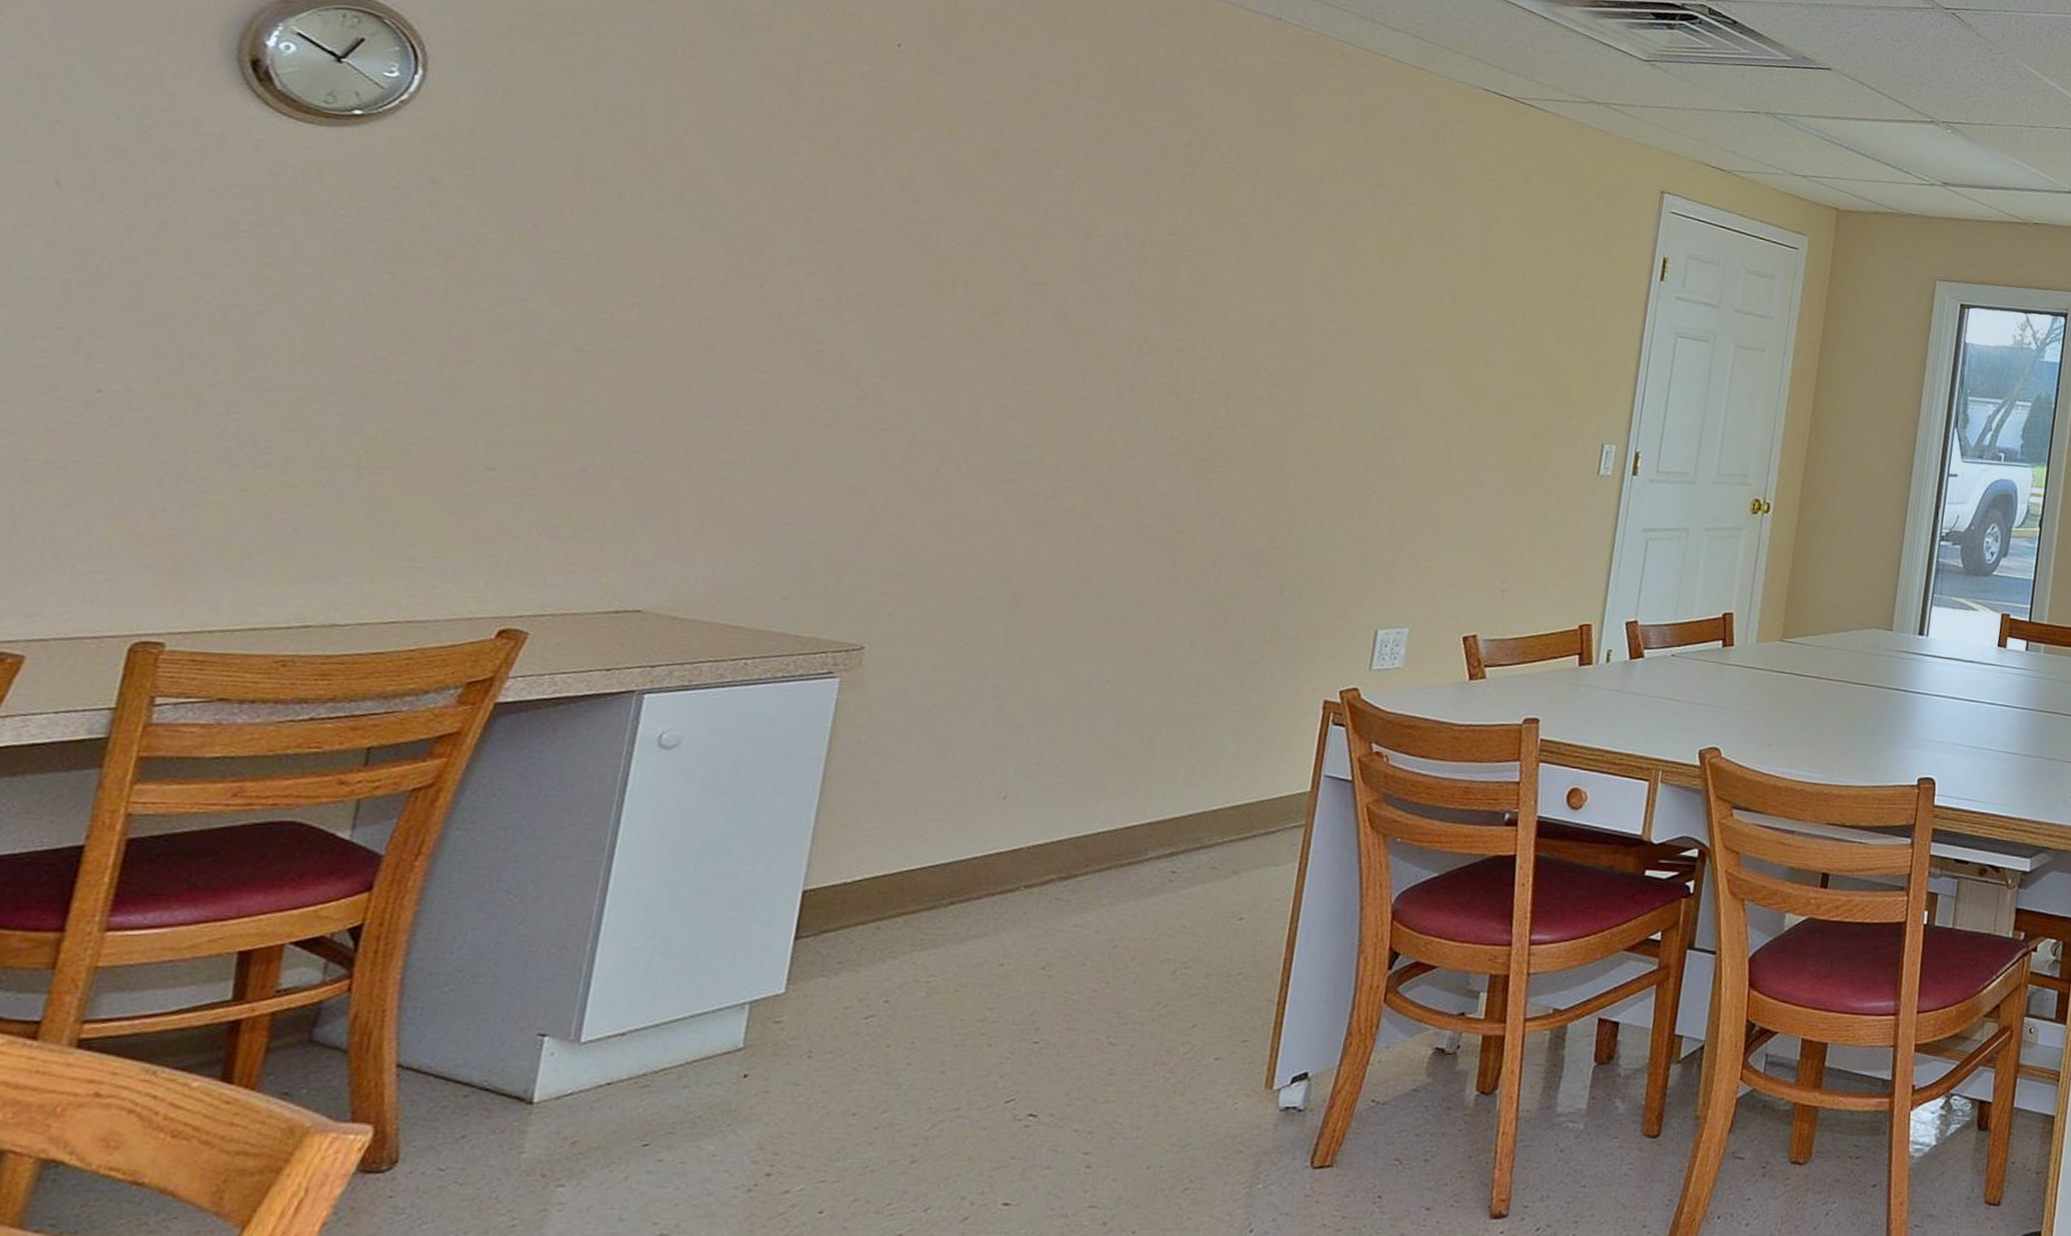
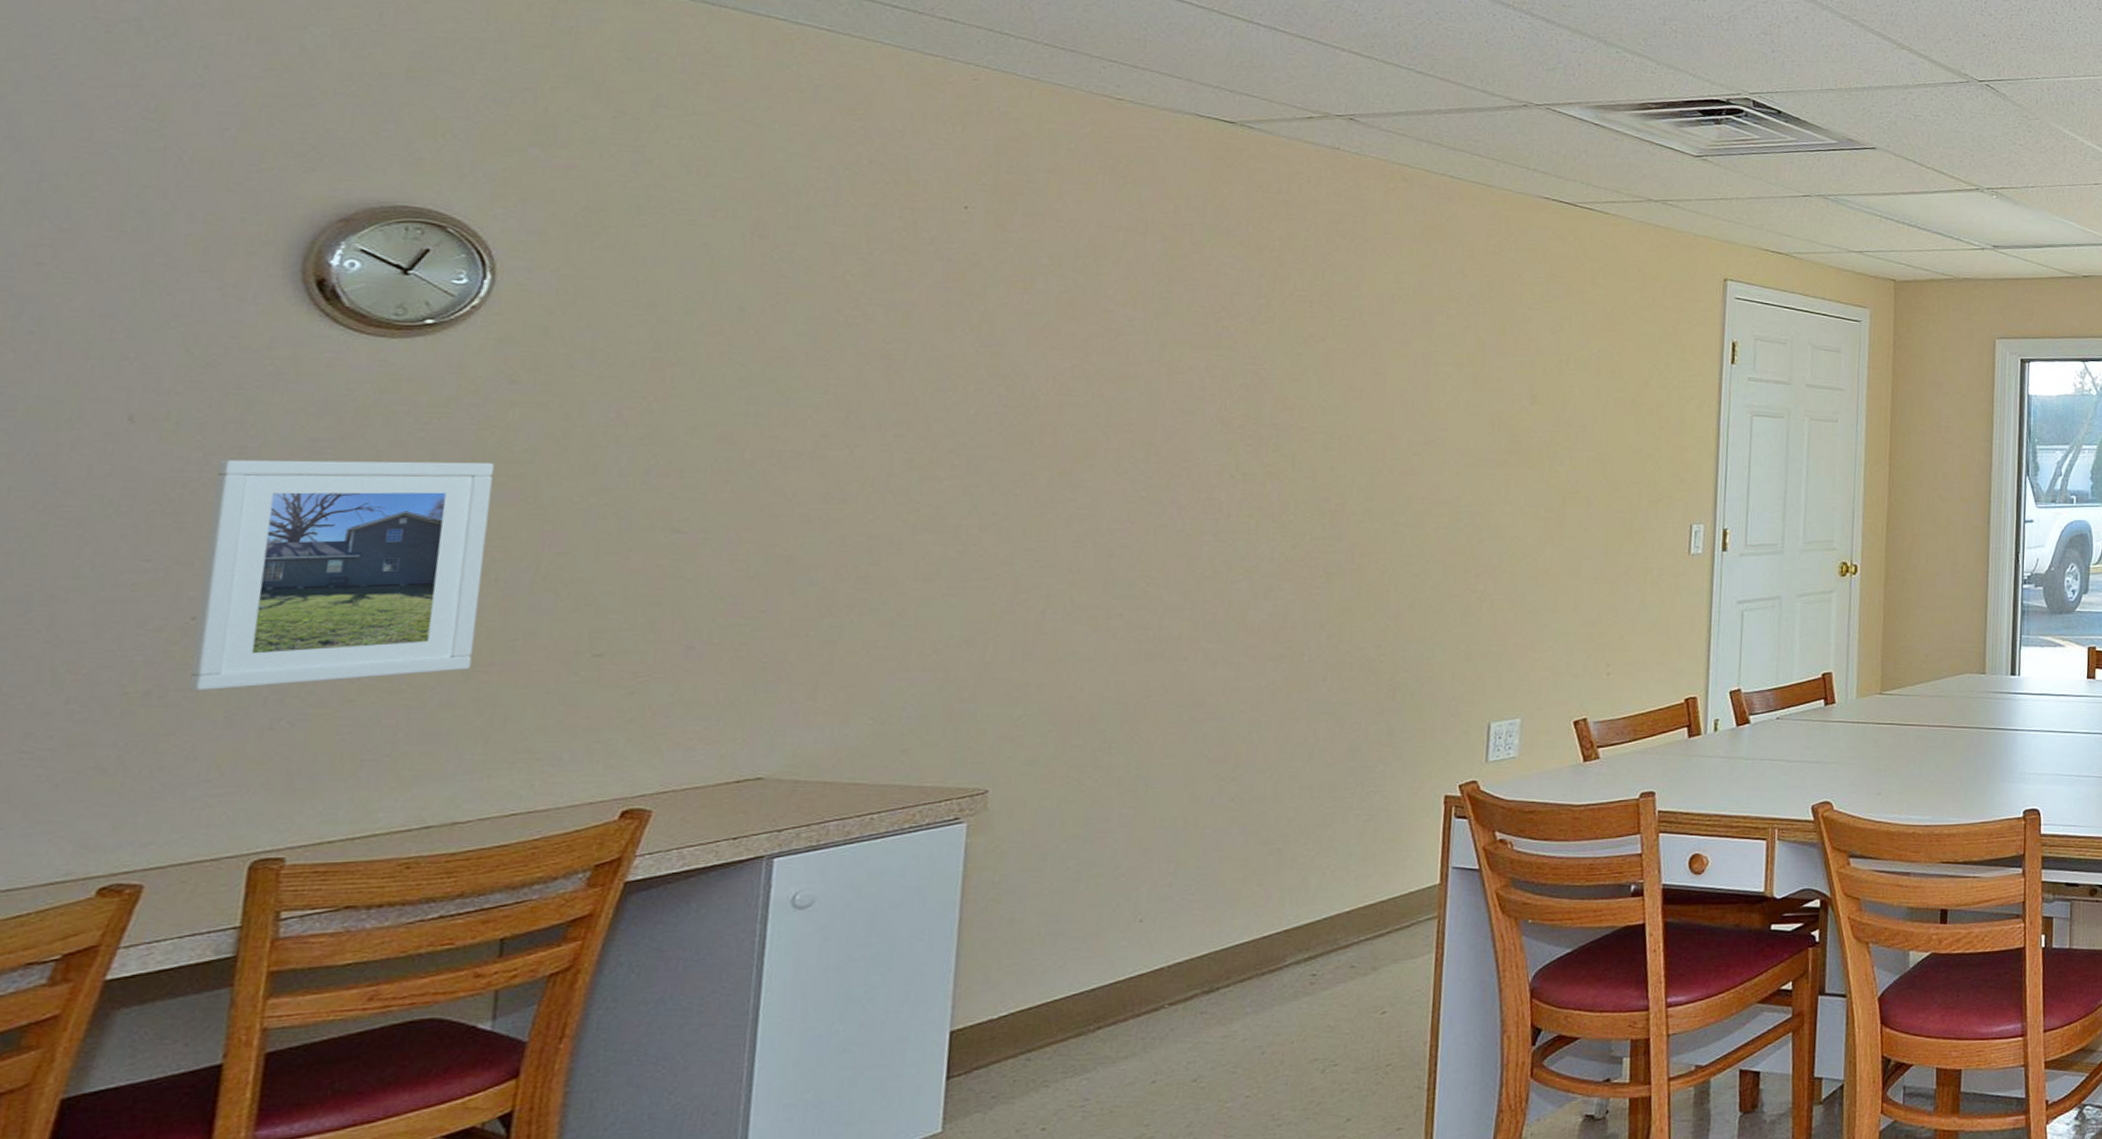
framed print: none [88,233,408,471] -> present [188,460,495,691]

